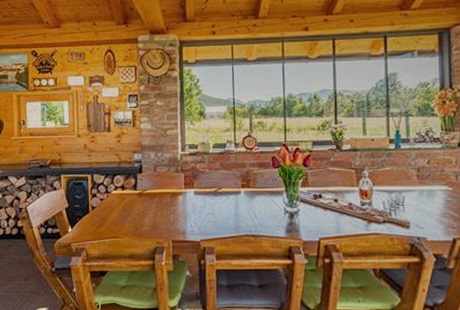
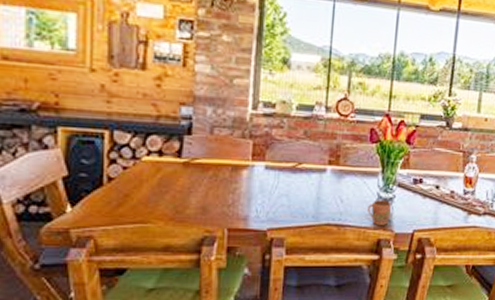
mug: none [278,213,297,235] -> present [368,200,391,225]

